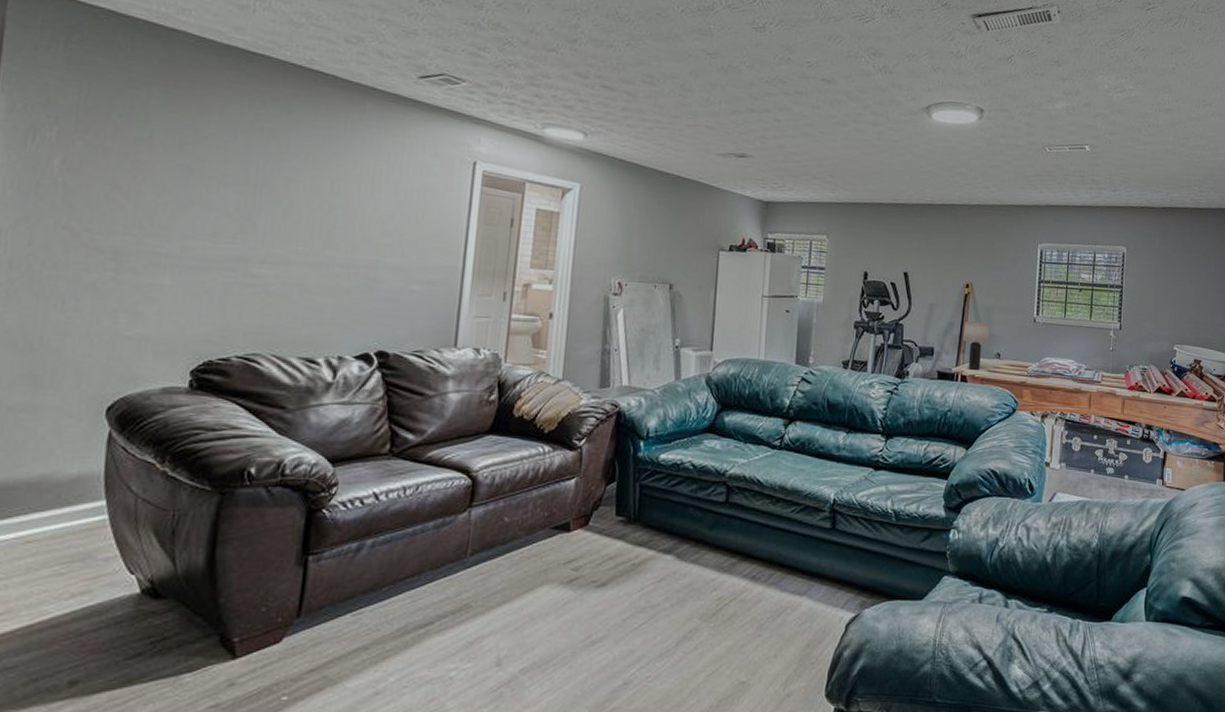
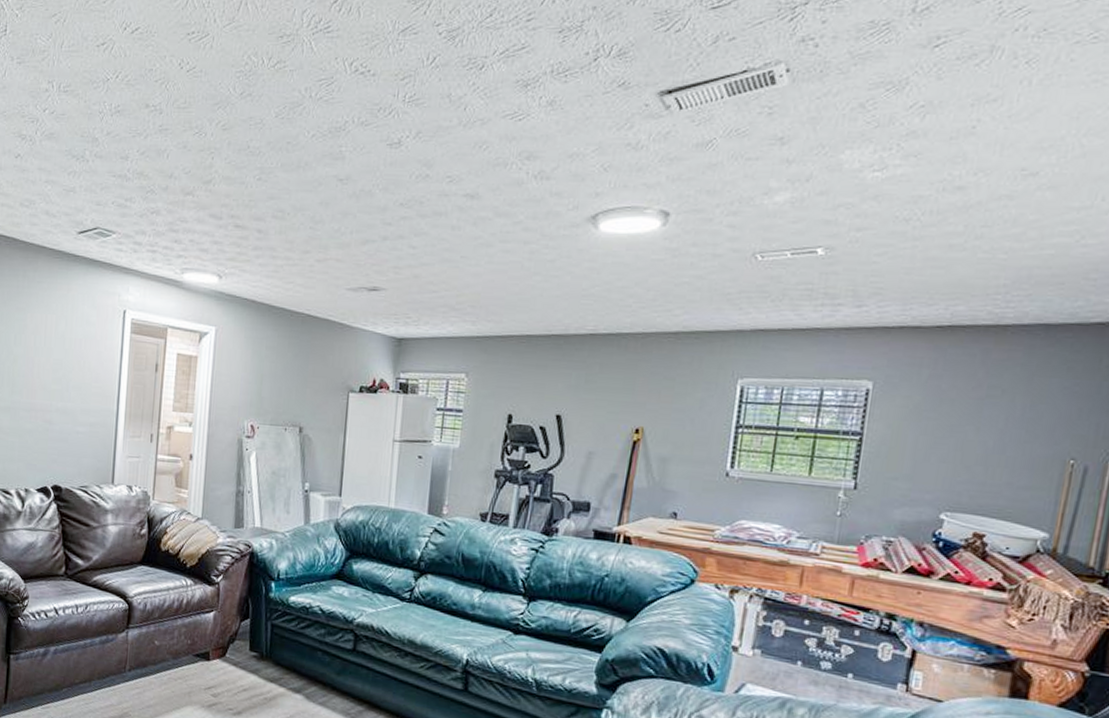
table lamp: present [962,321,990,371] -> none [627,472,665,532]

